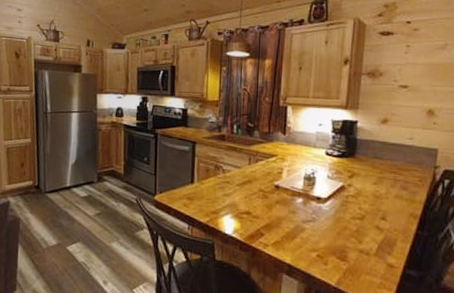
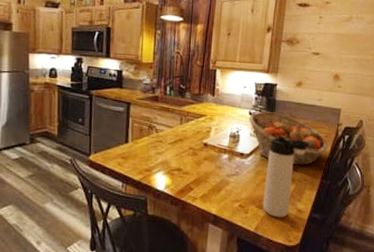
fruit basket: none [325,151,424,213] -> present [248,111,329,165]
thermos bottle: none [345,179,400,273] -> present [262,136,310,218]

